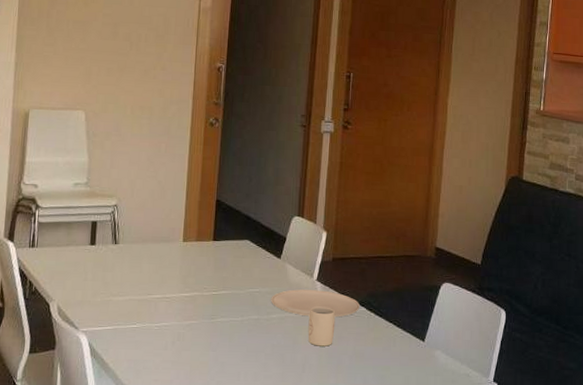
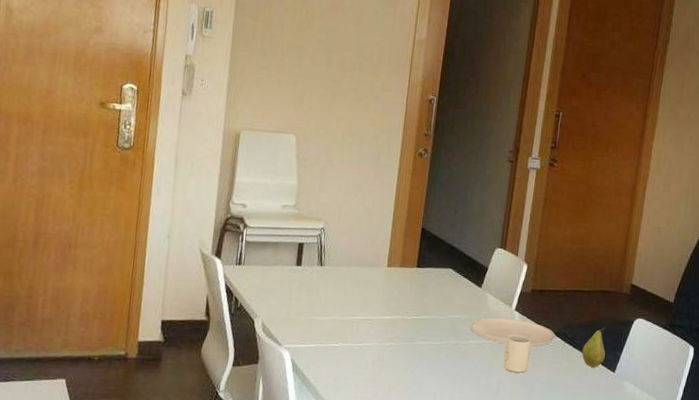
fruit: none [389,293,413,337] -> present [582,326,606,367]

